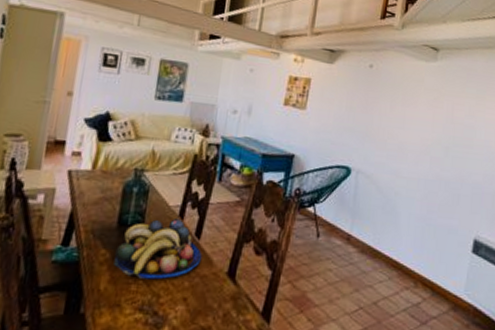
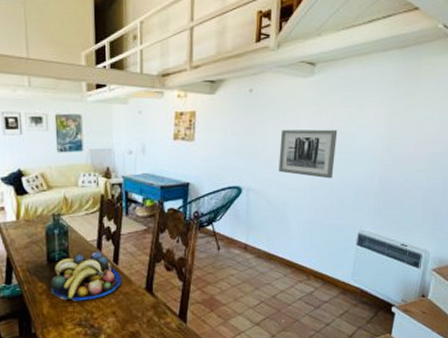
wall art: none [392,111,458,173] -> present [278,129,338,179]

